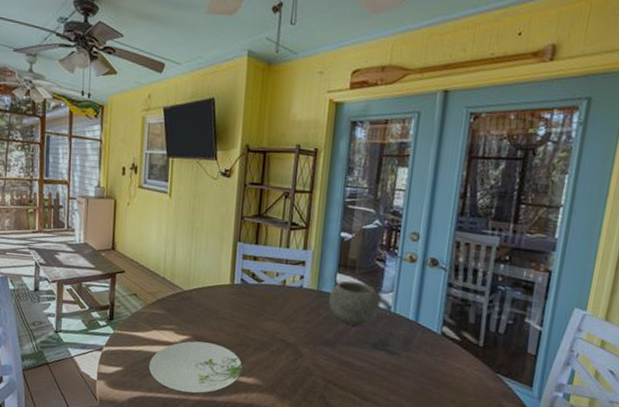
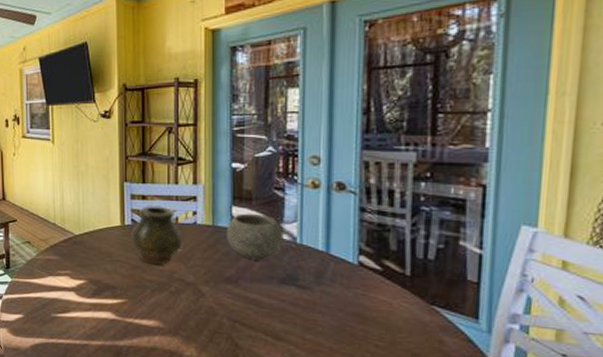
plate: present [148,341,243,394] -> none [48,285,143,339]
vase: none [238,267,287,325] -> present [130,206,182,264]

